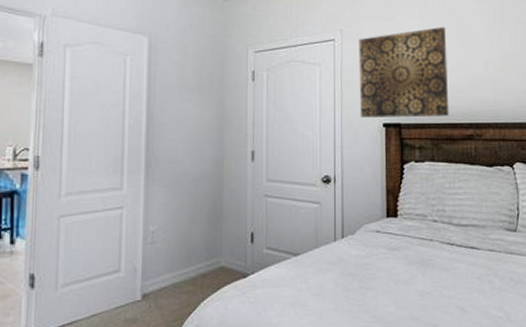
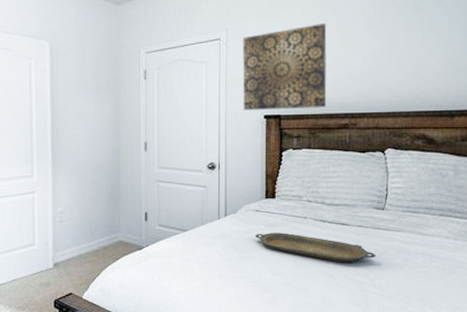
serving tray: none [376,257,511,293] -> present [255,232,376,263]

